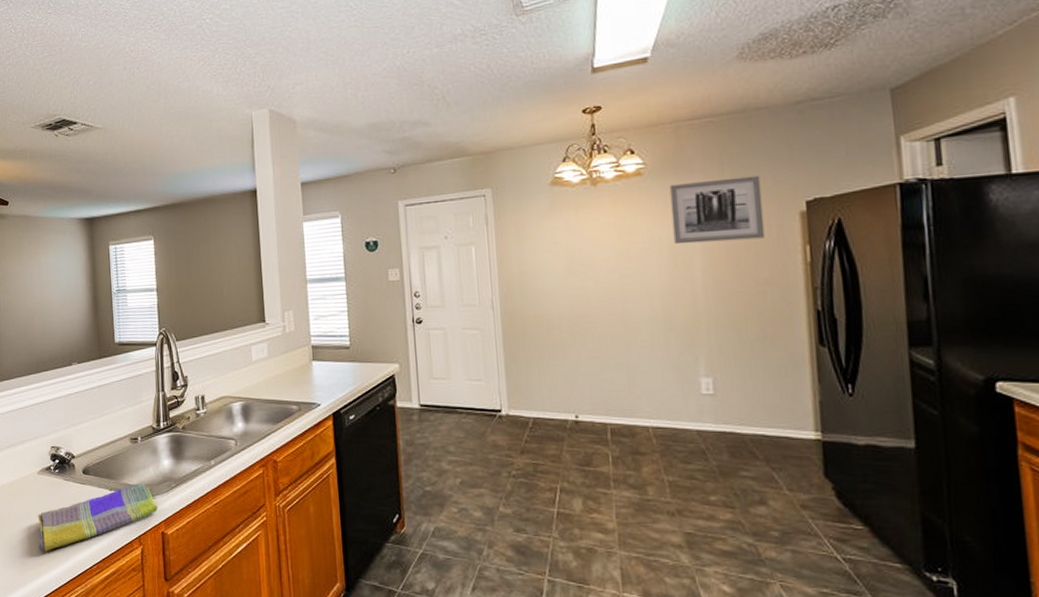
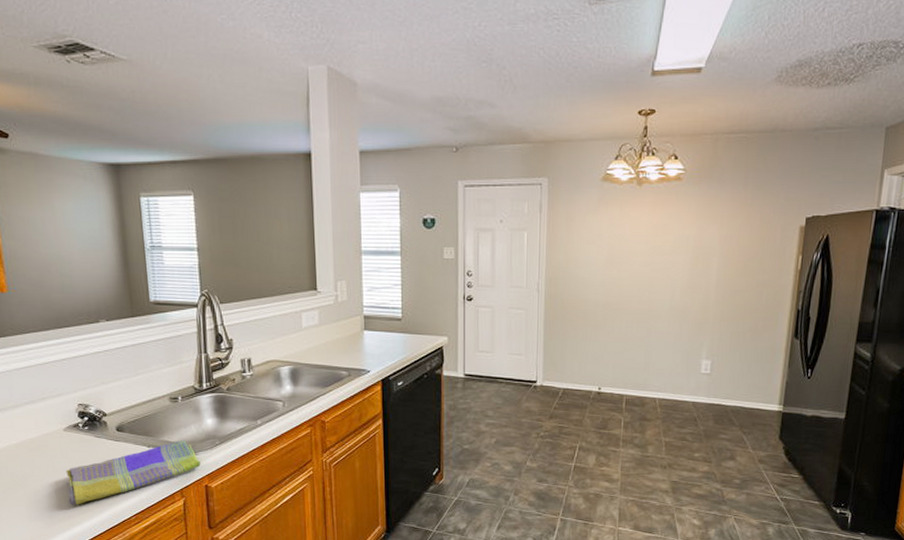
wall art: present [669,175,765,245] -> none [699,191,775,247]

